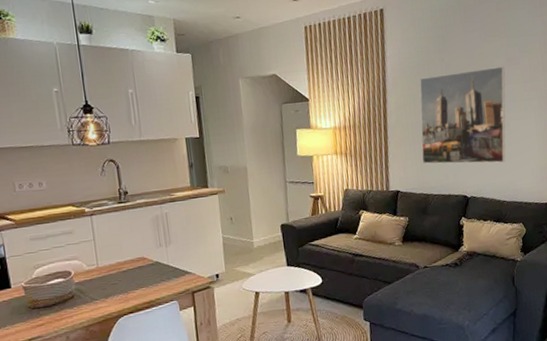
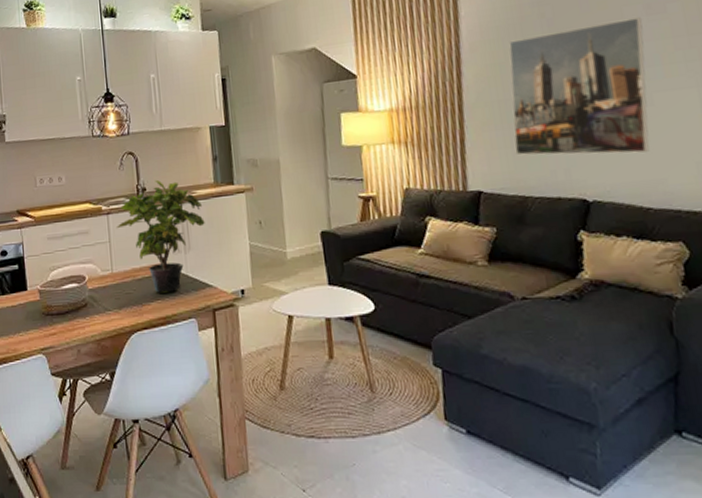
potted plant: none [99,184,183,282] -> present [116,179,205,293]

